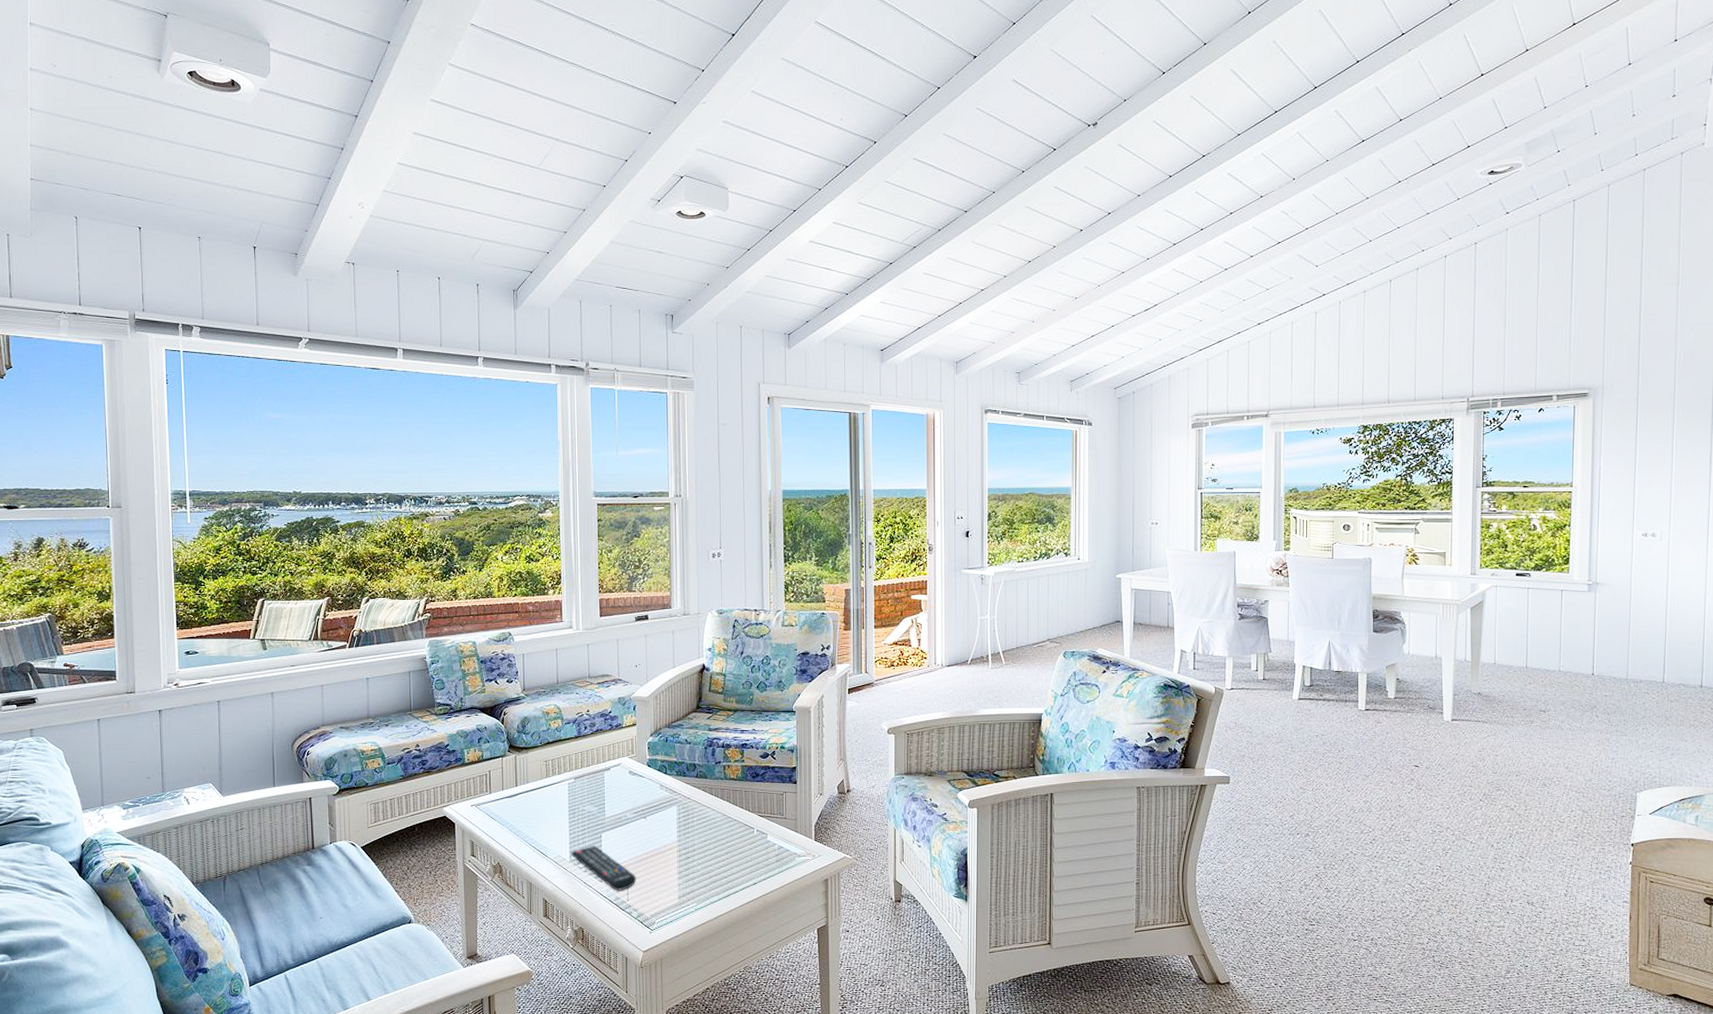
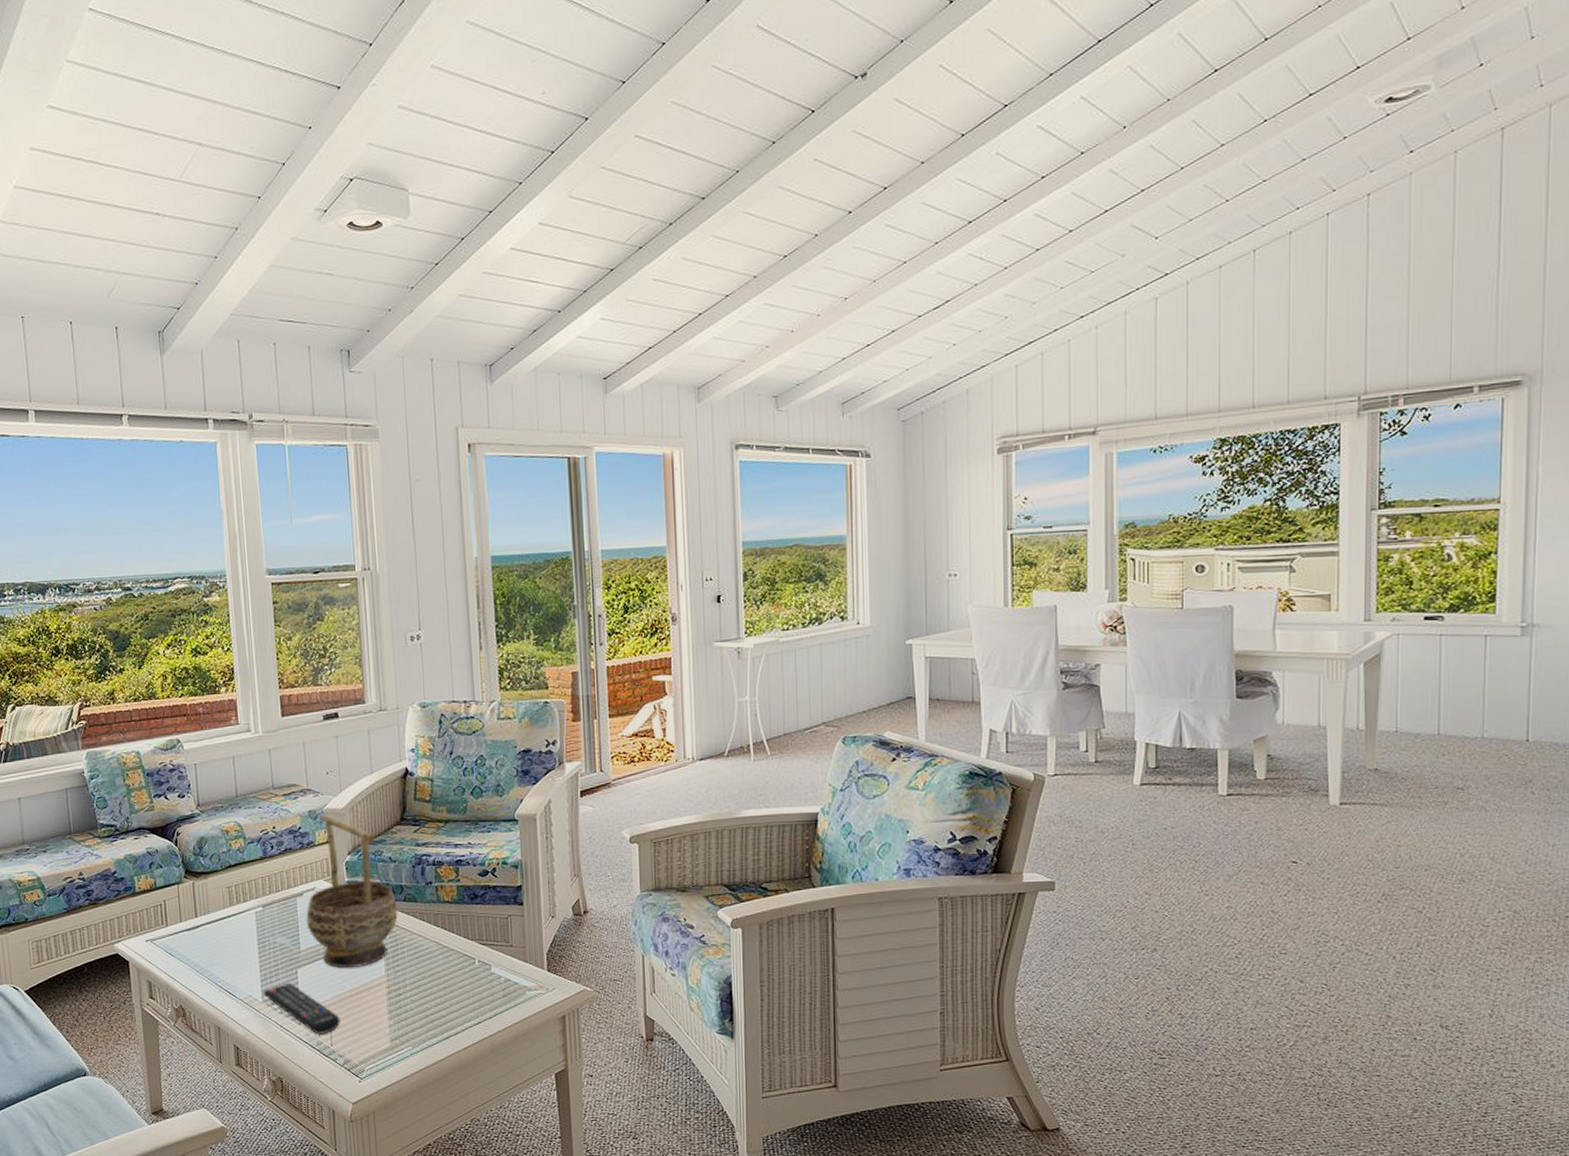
decorative bowl: none [611,701,690,834] -> present [306,814,398,968]

